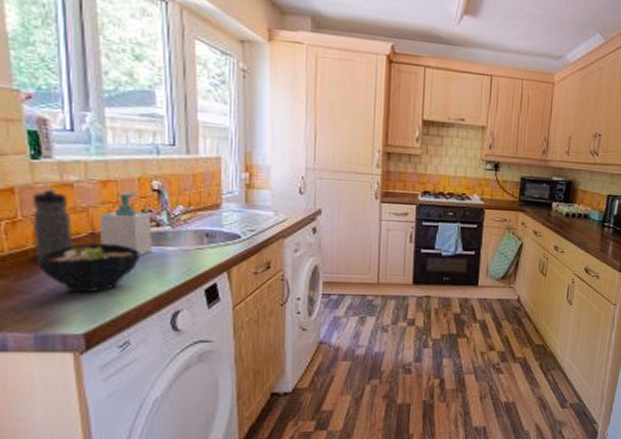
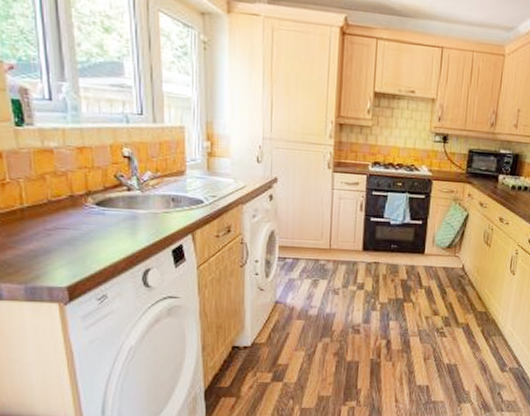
water bottle: present [32,188,72,257] -> none [18,153,54,217]
bowl: present [36,243,140,293] -> none [23,204,114,250]
soap bottle: present [99,193,152,256] -> none [77,159,124,217]

